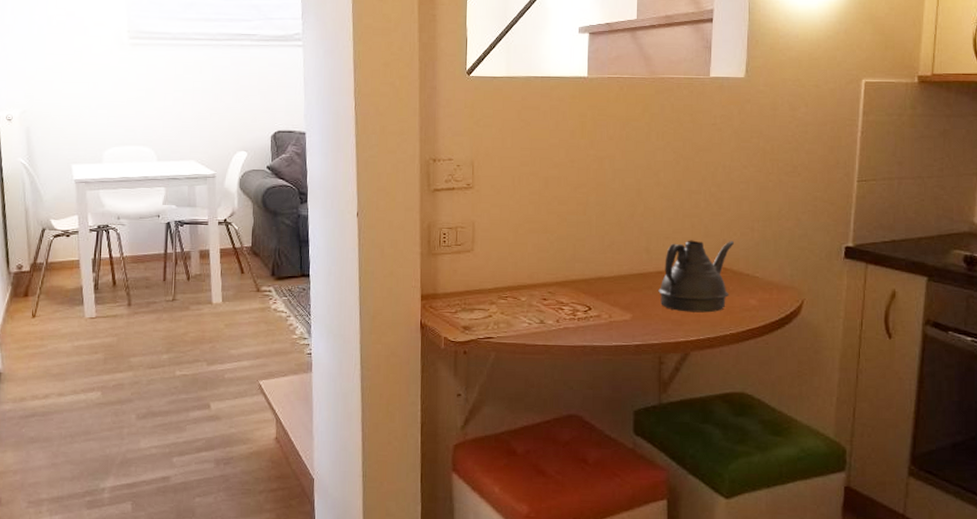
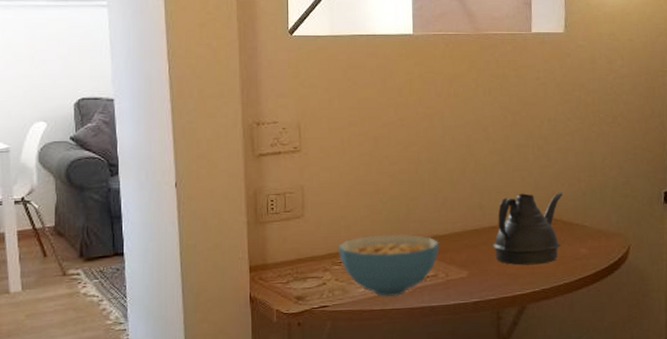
cereal bowl: none [504,272,604,333] -> present [337,233,439,297]

